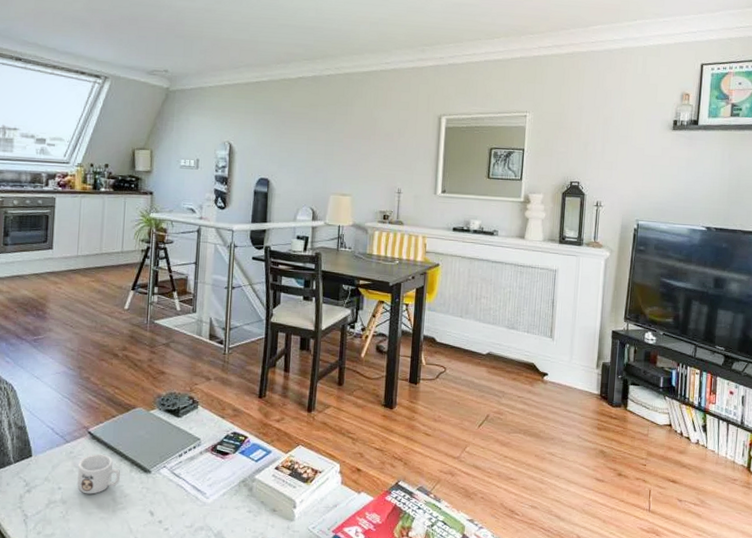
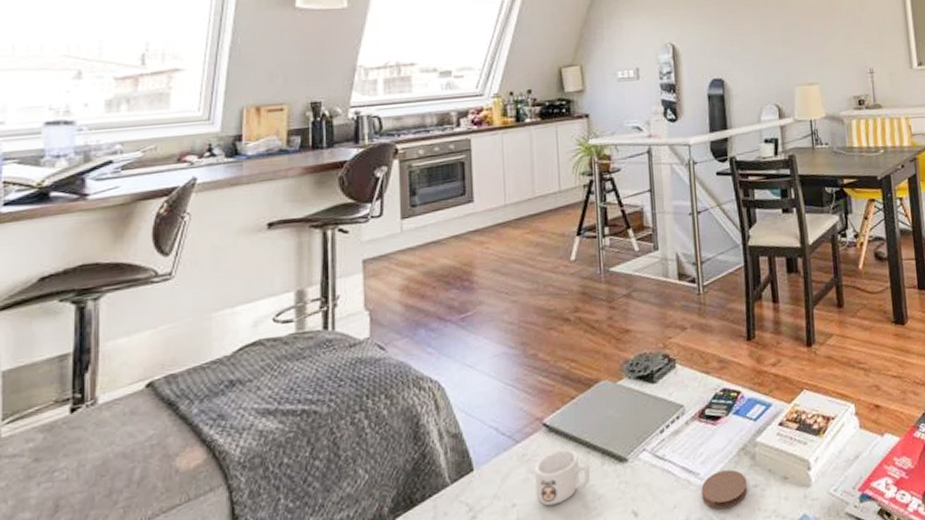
coaster: none [205,495,243,524] -> present [701,469,748,510]

